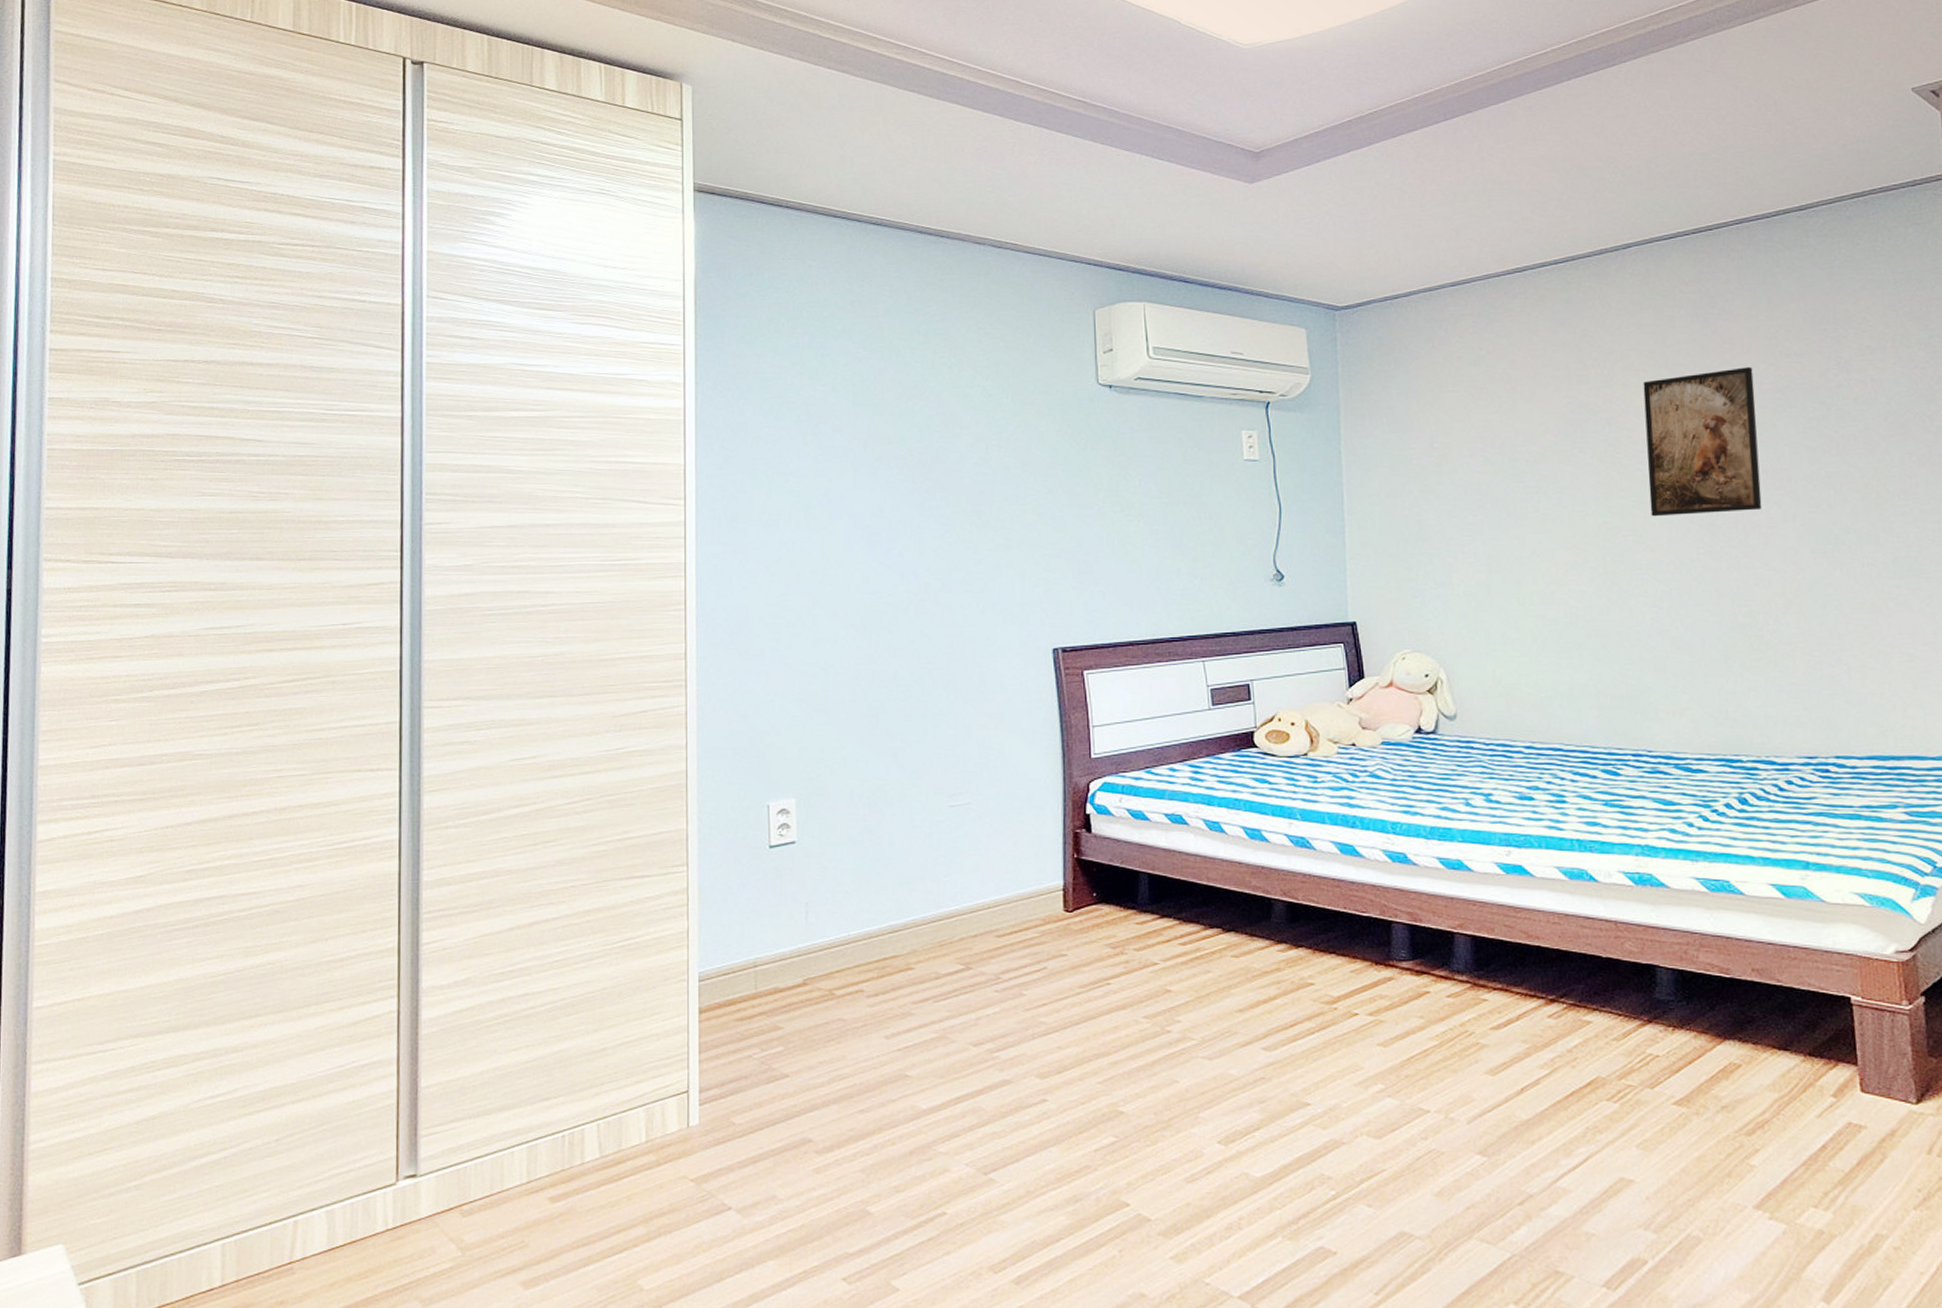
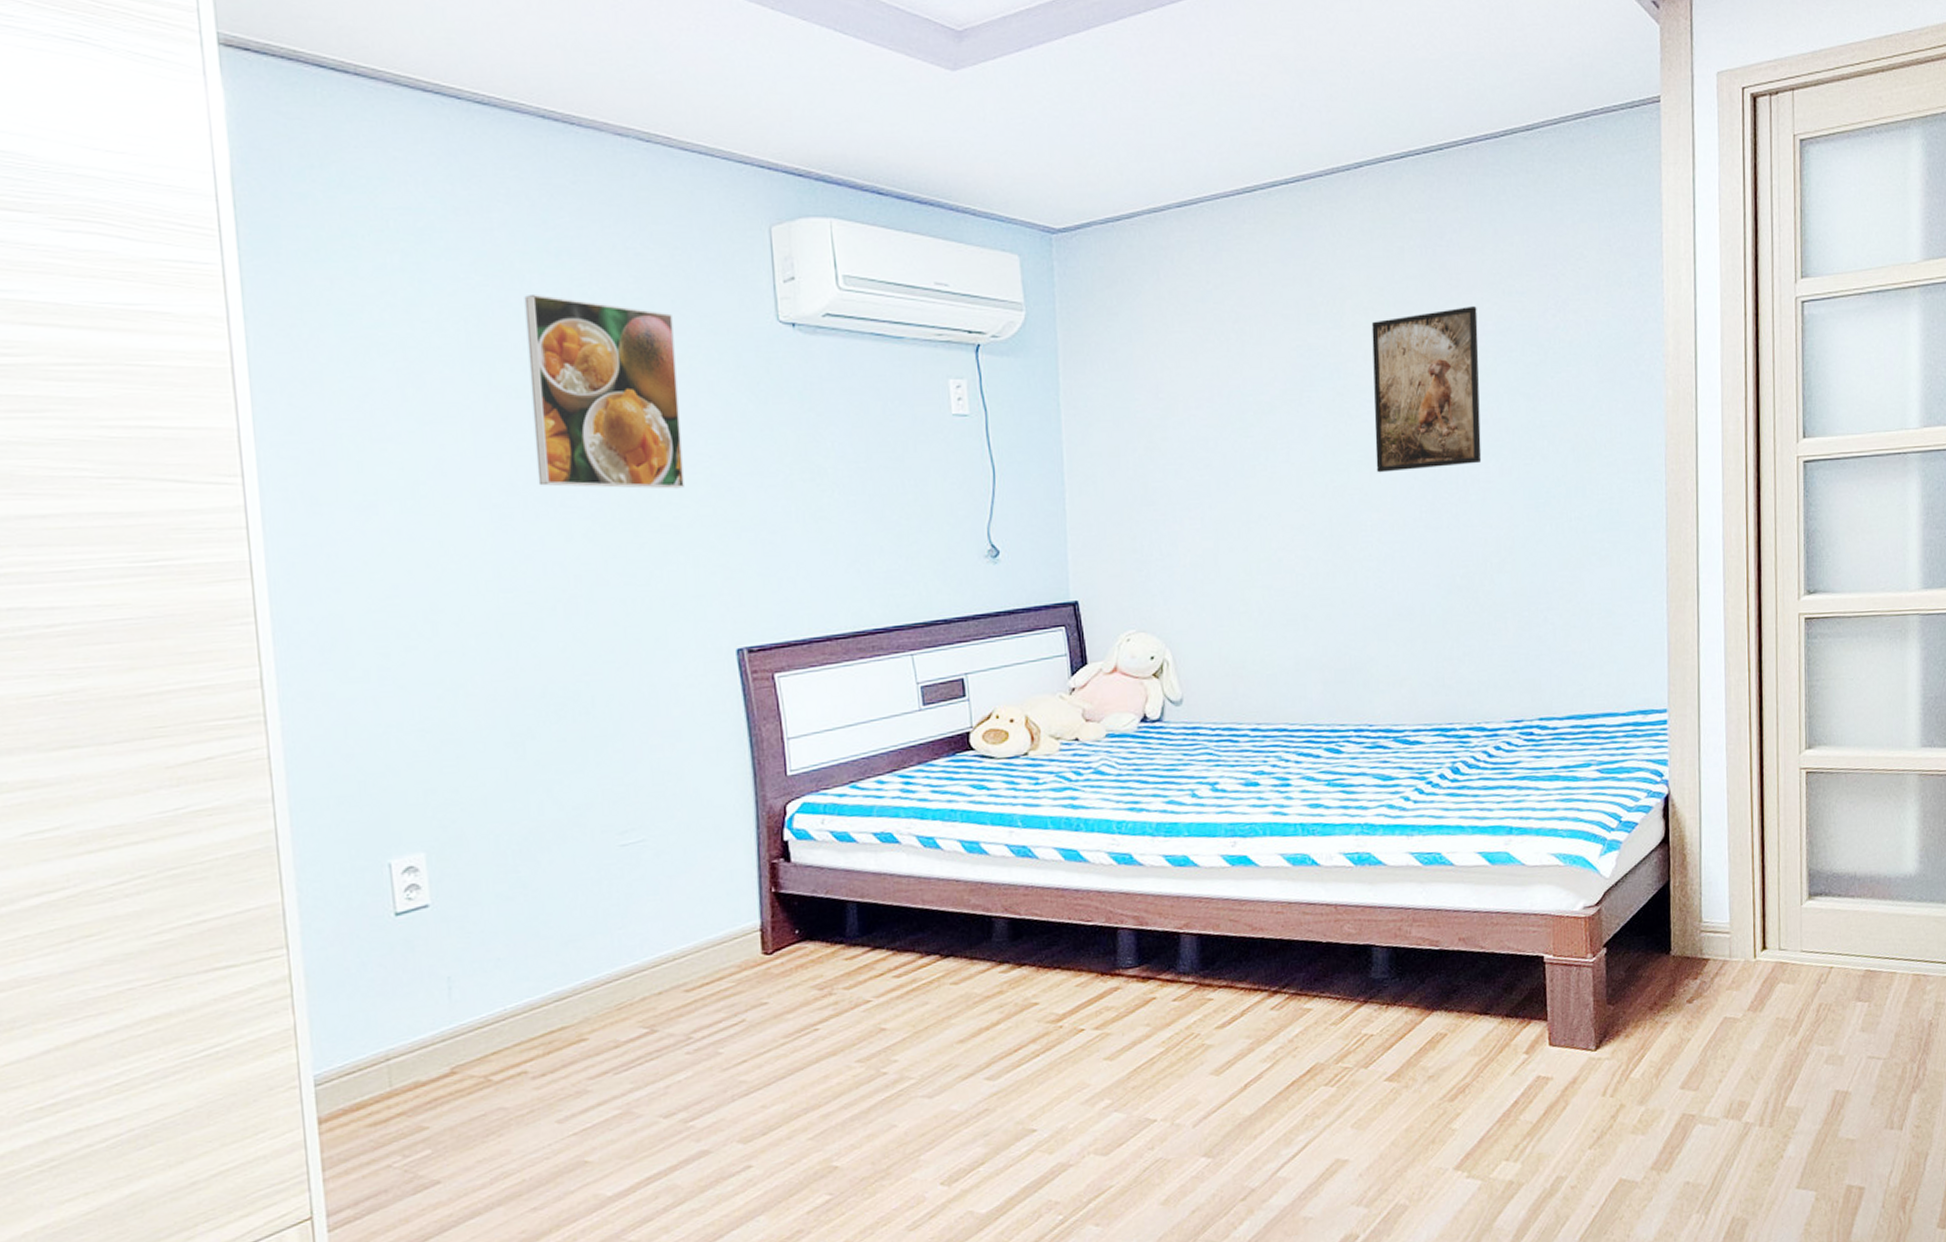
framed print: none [898,364,1016,516] -> present [524,293,684,489]

